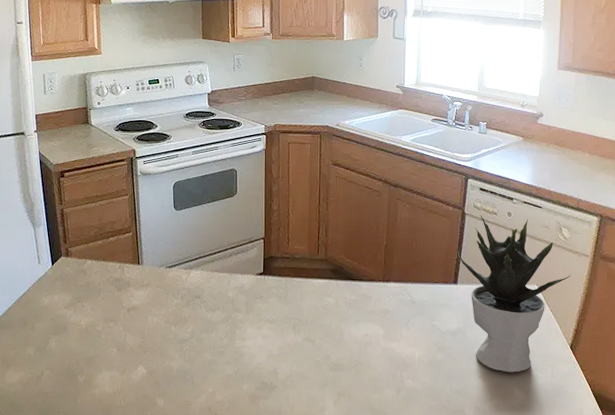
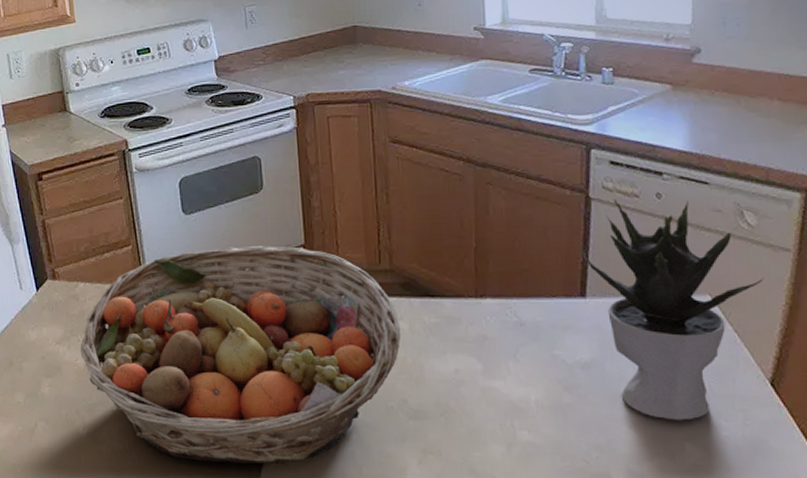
fruit basket: none [84,237,329,404] -> present [80,246,402,464]

